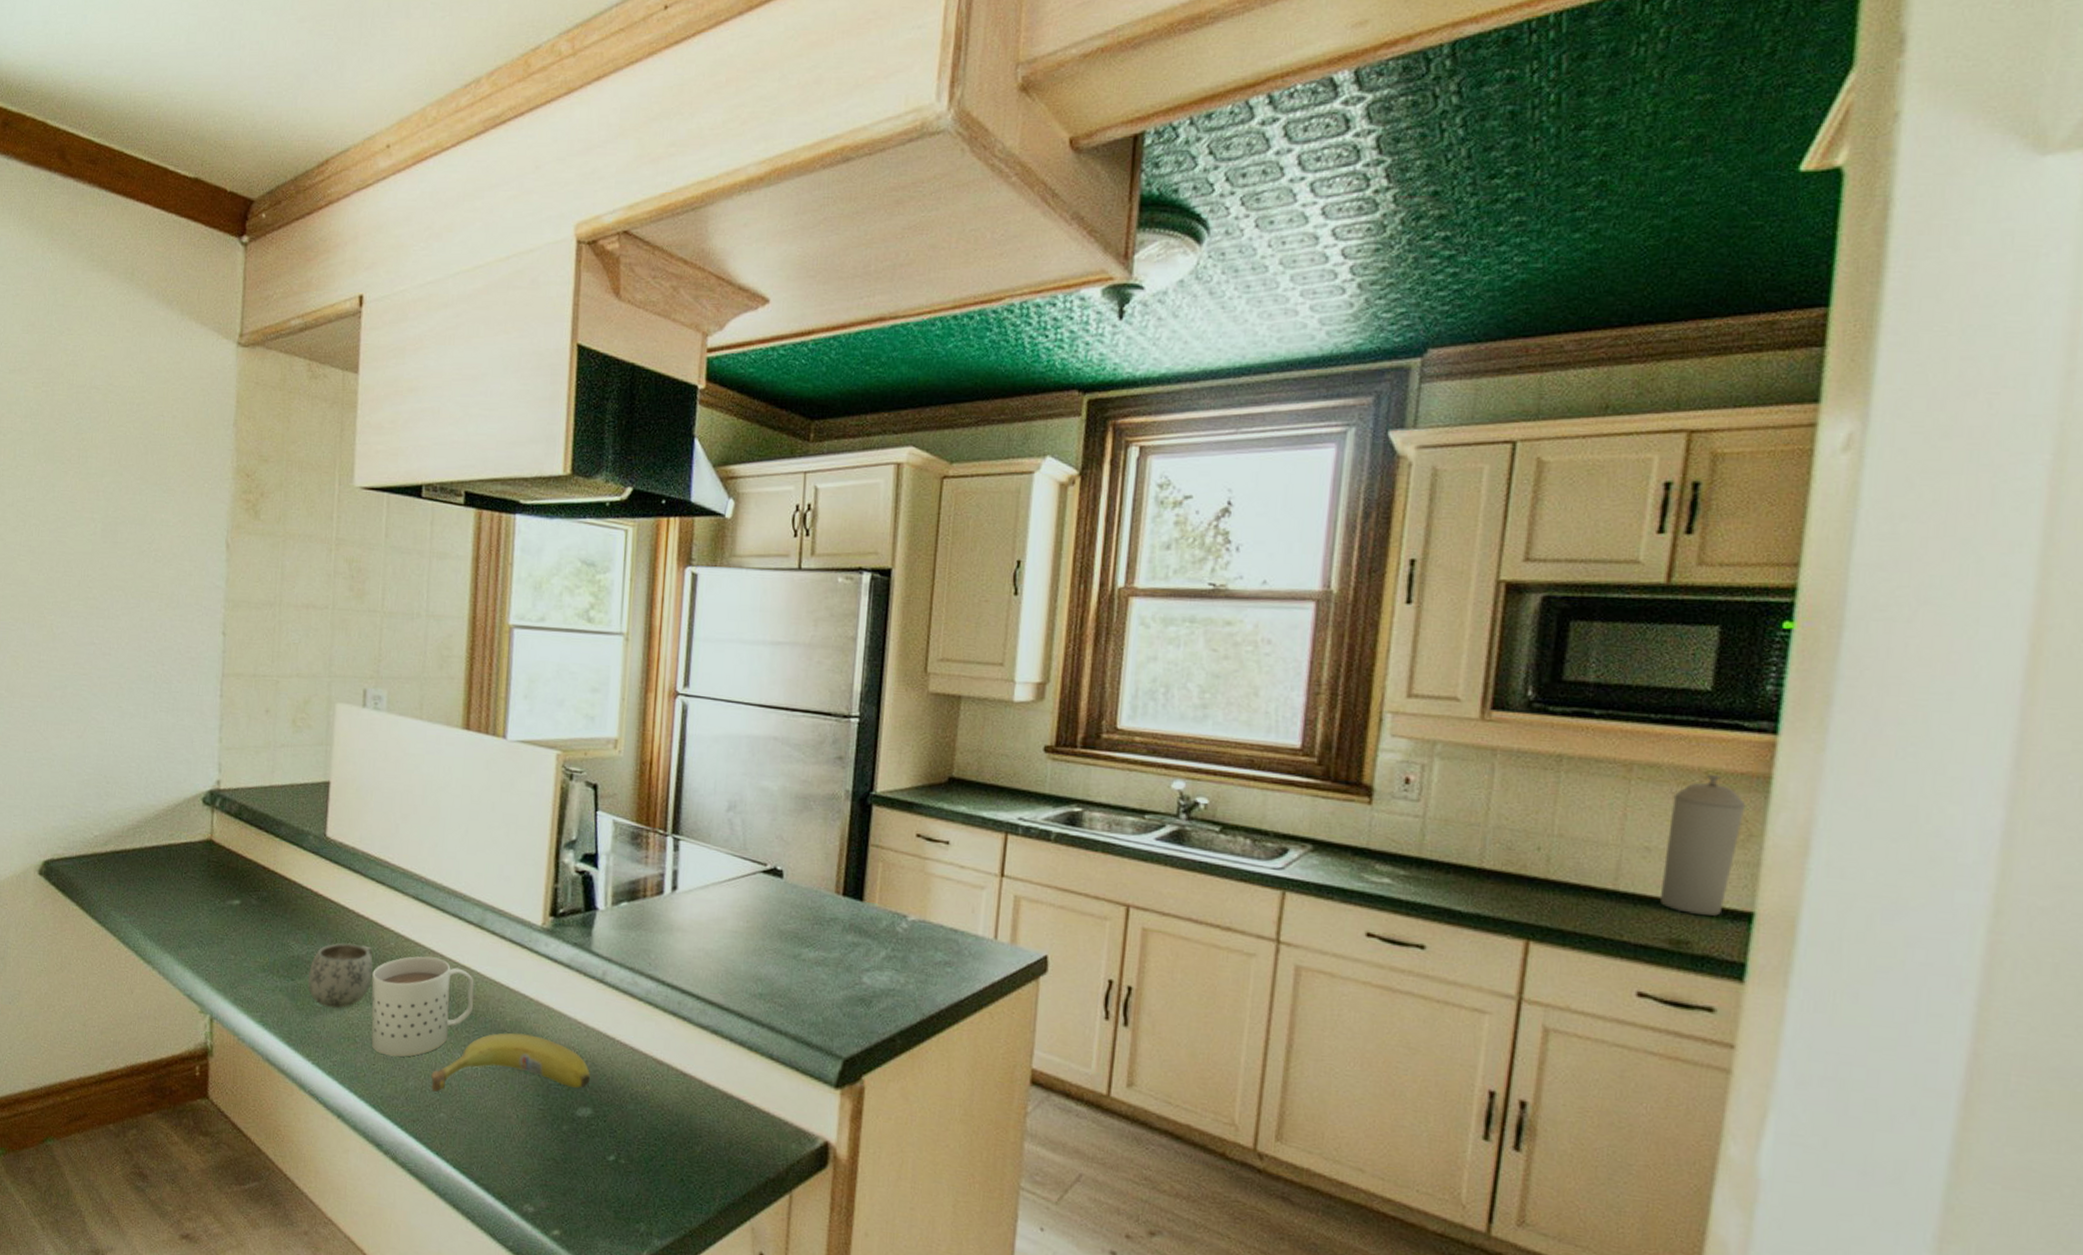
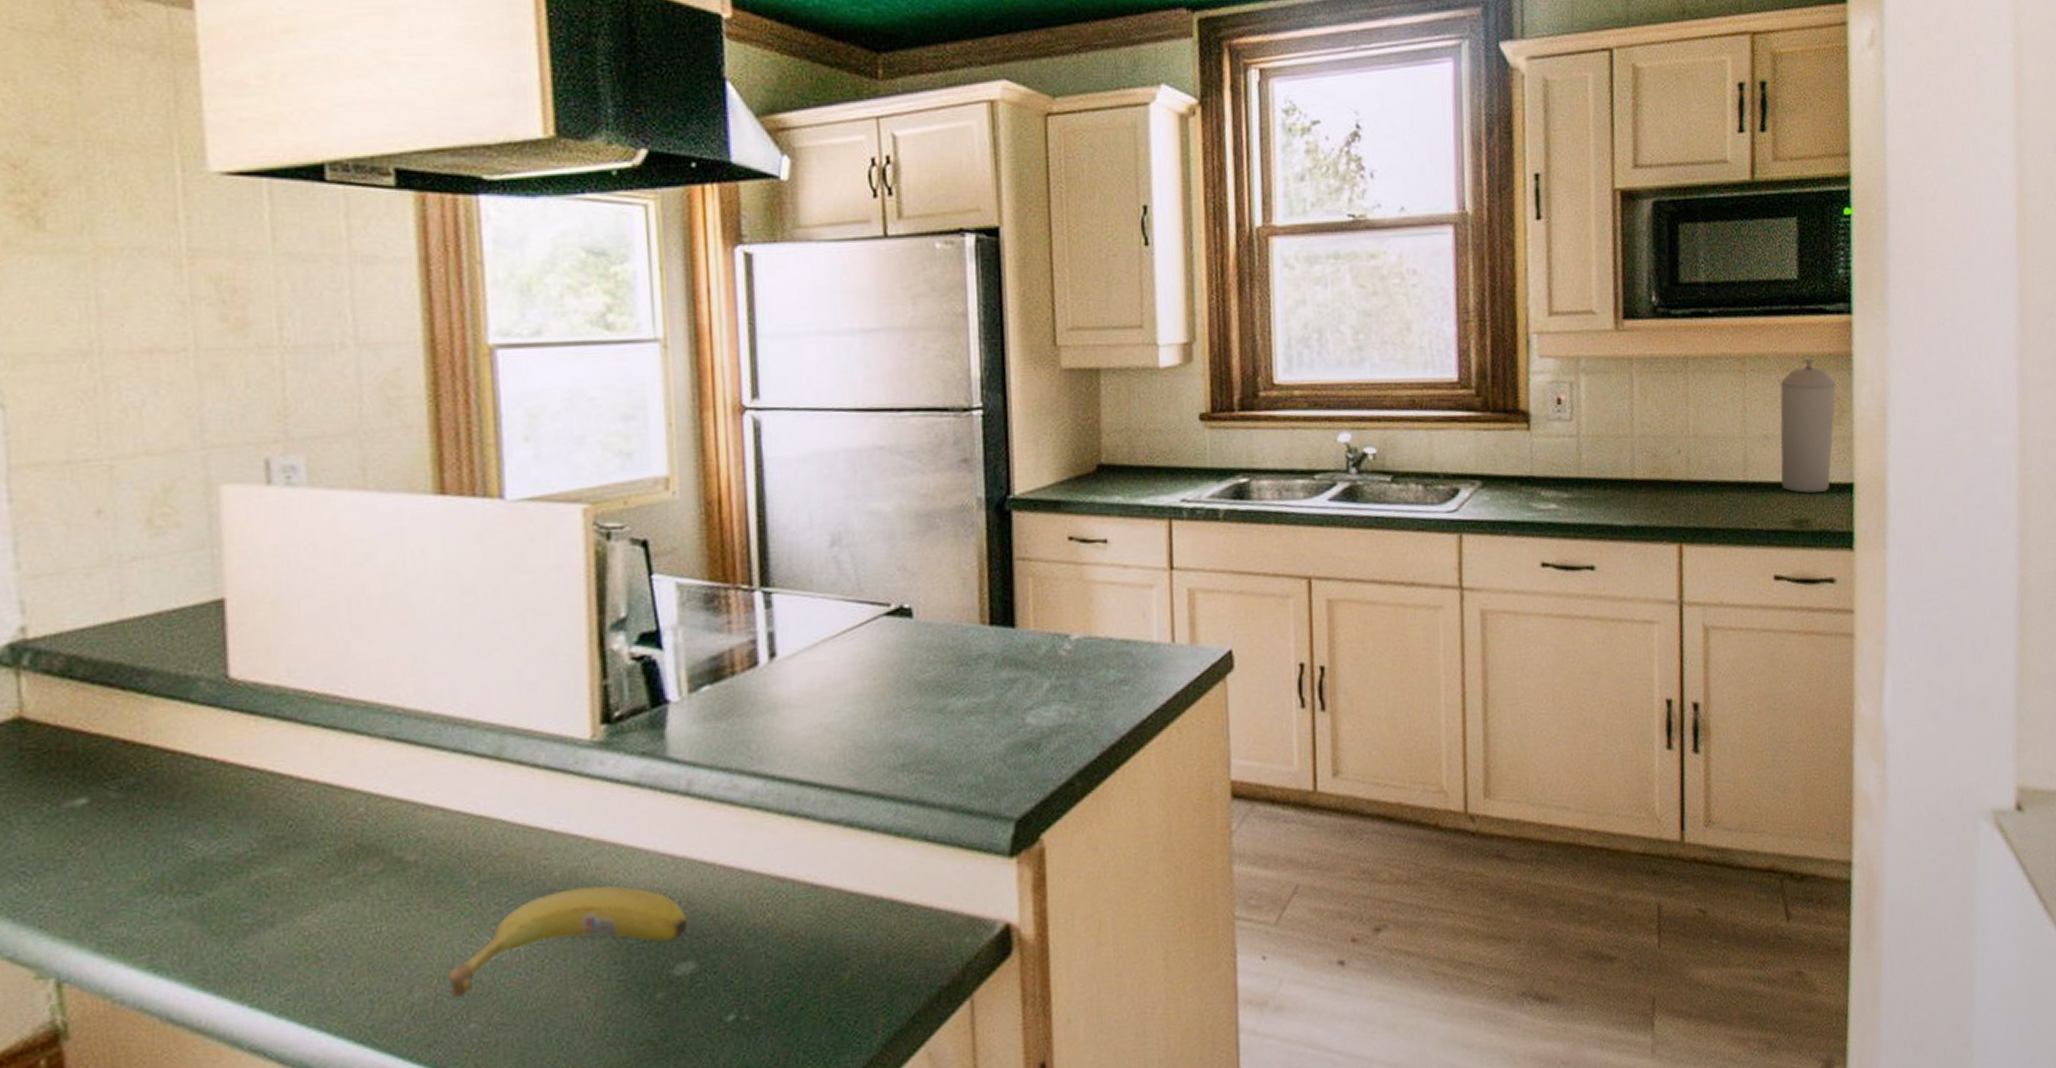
mug: present [307,943,374,1009] -> none [224,820,334,921]
mug: present [371,956,474,1057] -> none [334,813,503,967]

